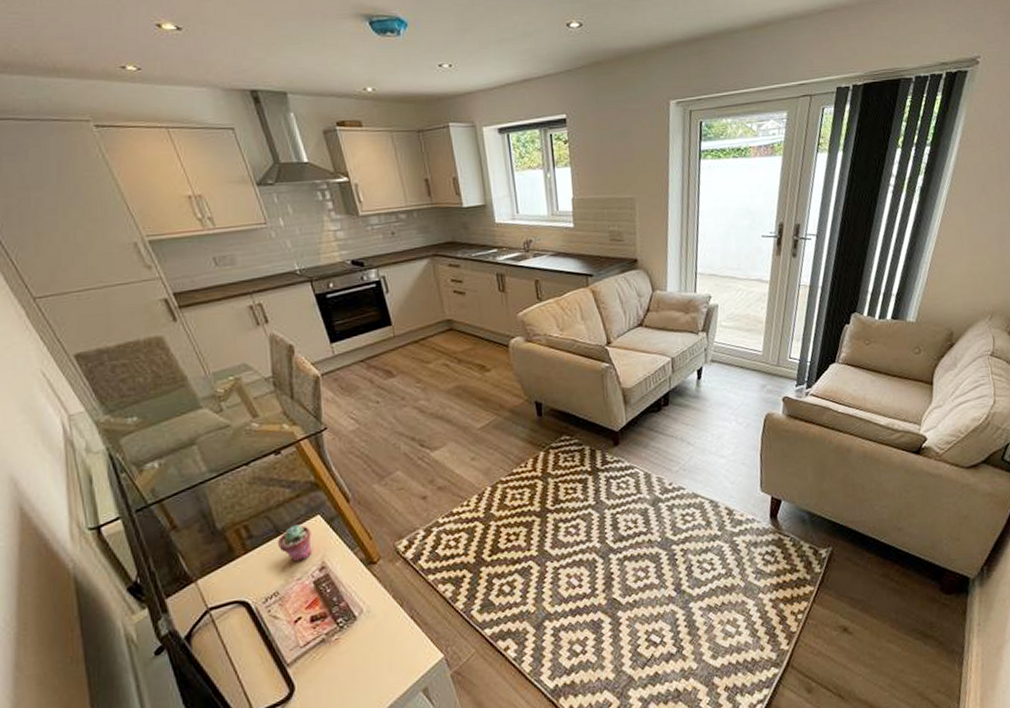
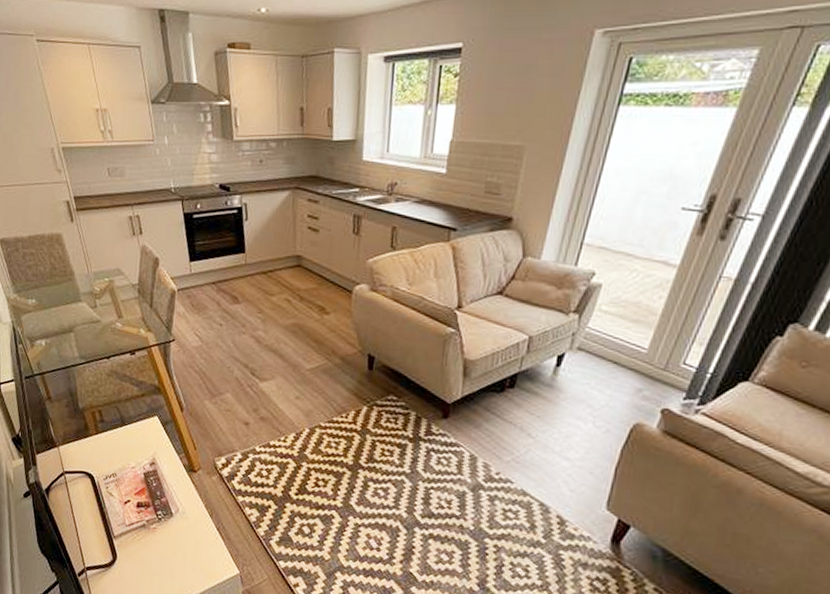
potted succulent: present [277,525,311,562] -> none [121,420,149,453]

